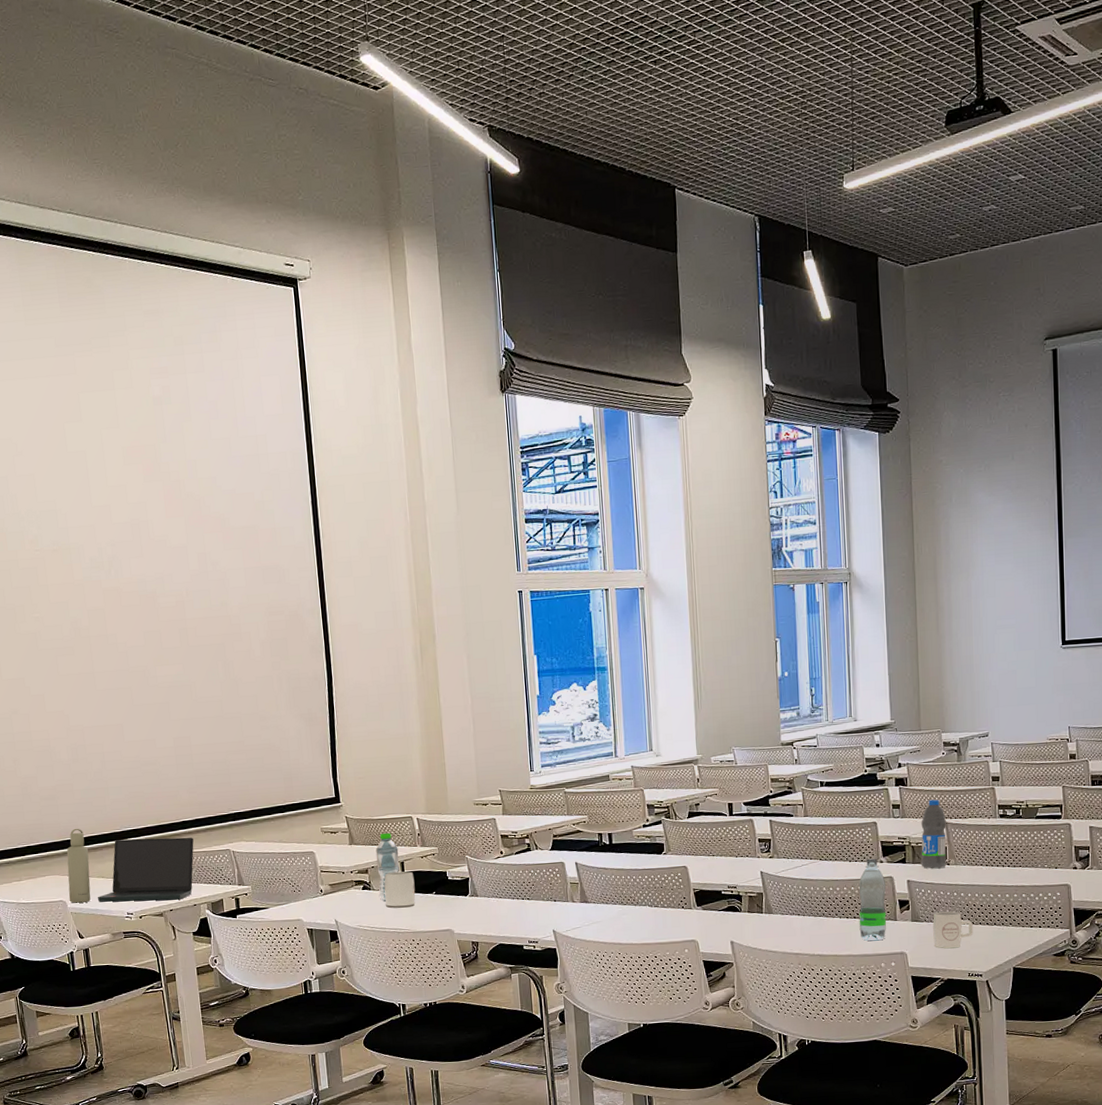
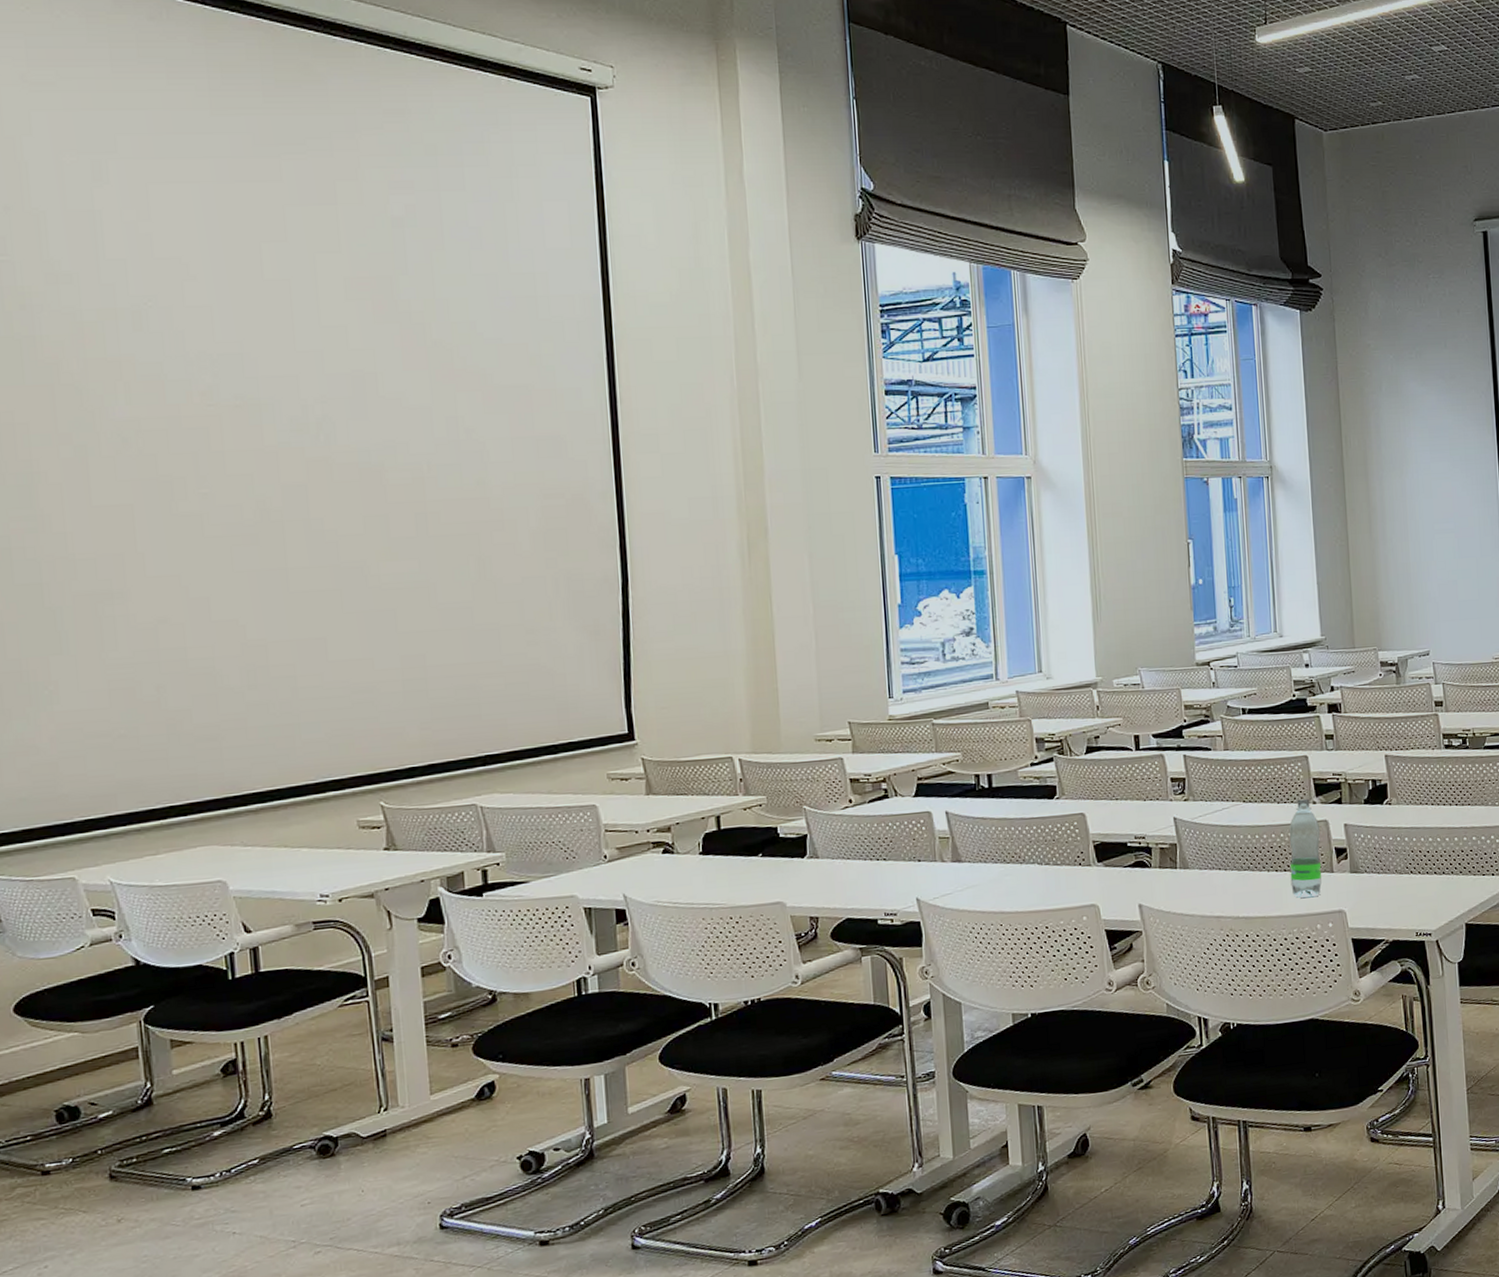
bottle: present [66,828,91,903] -> none [231,779,266,884]
laptop: present [98,837,194,902] -> none [276,789,424,881]
water bottle: present [375,832,400,902] -> none [682,778,715,868]
mug: present [384,871,416,909] -> none [692,828,735,877]
water bottle: present [920,799,947,869] -> none [1358,728,1388,810]
mug: present [932,911,973,949] -> none [1374,859,1420,905]

